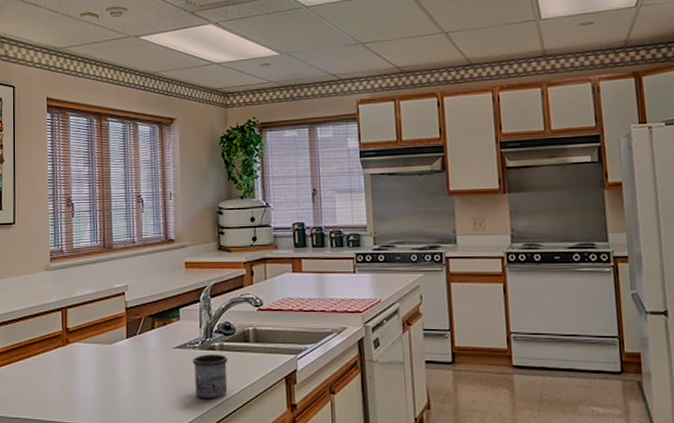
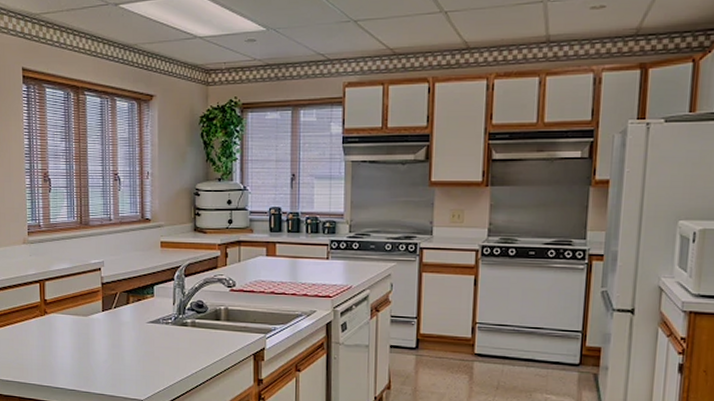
mug: present [193,354,228,398] -> none [166,330,199,370]

